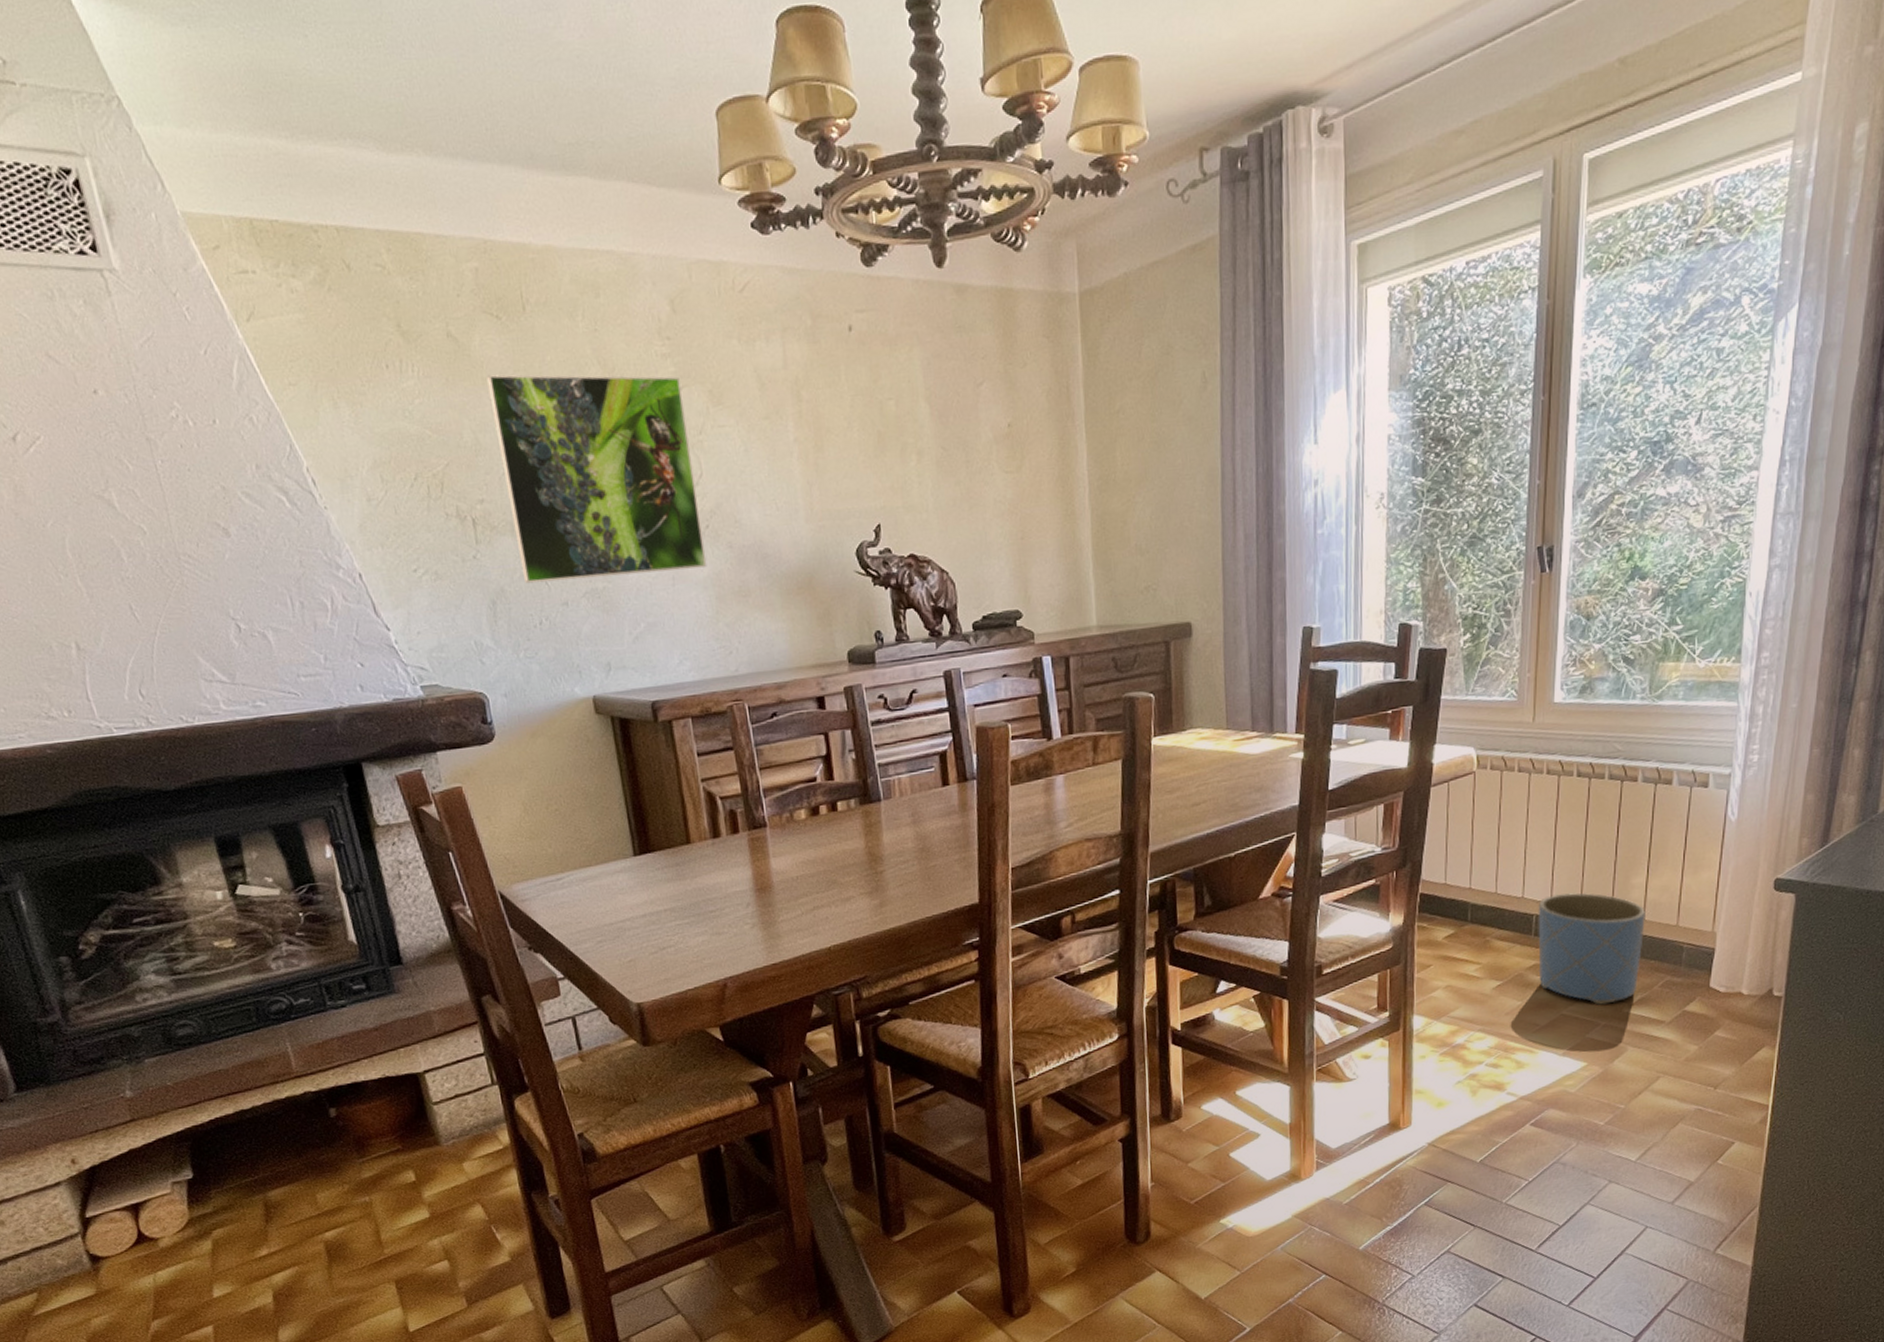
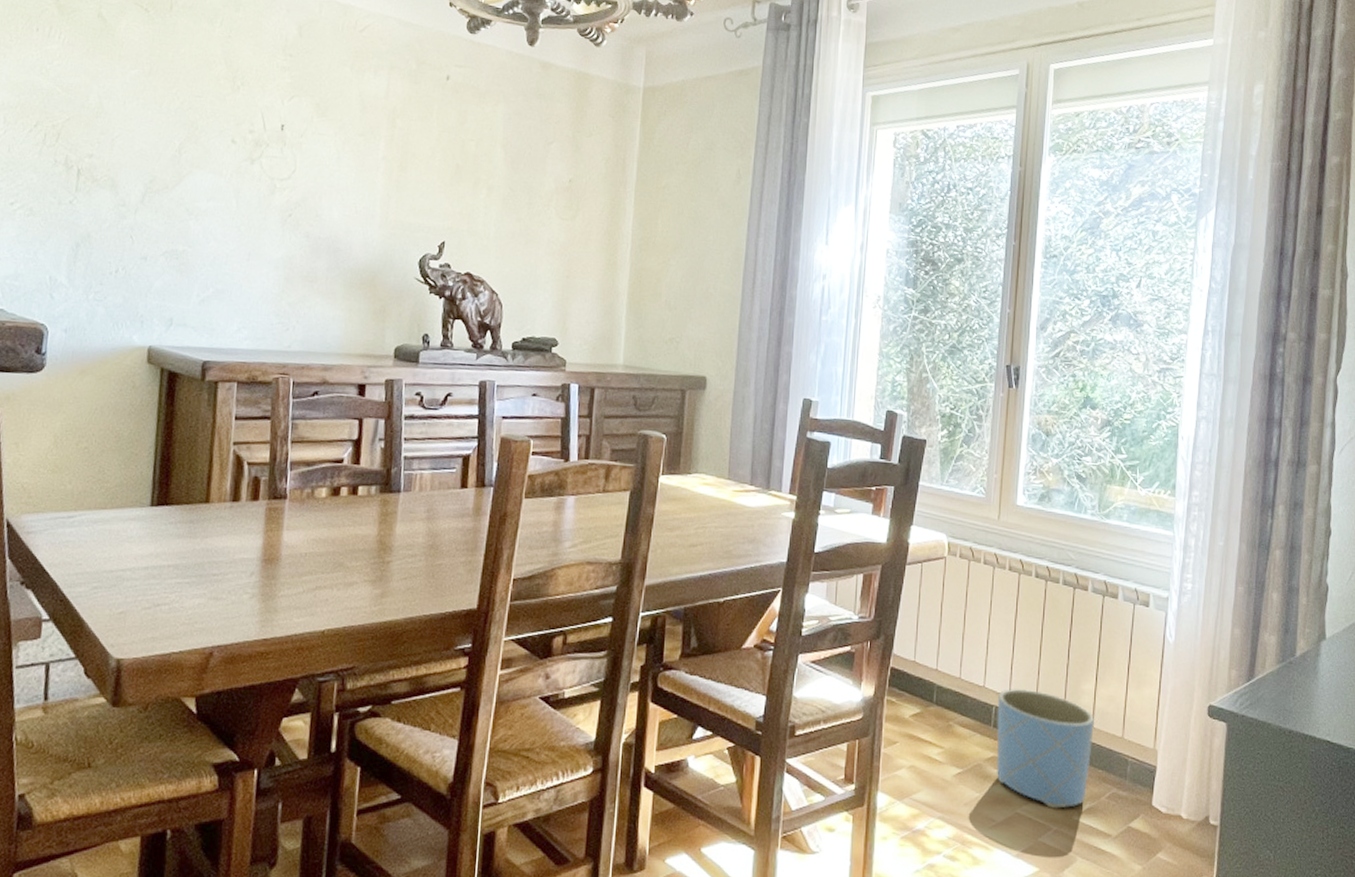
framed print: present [487,374,707,584] -> none [111,54,293,250]

